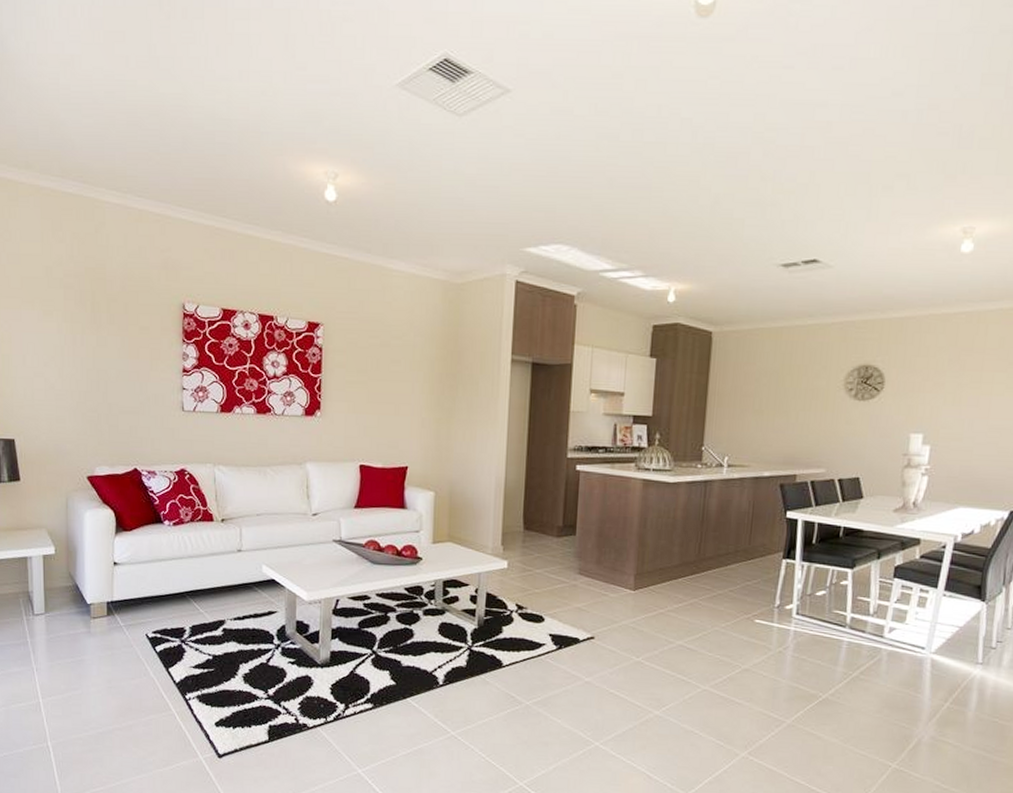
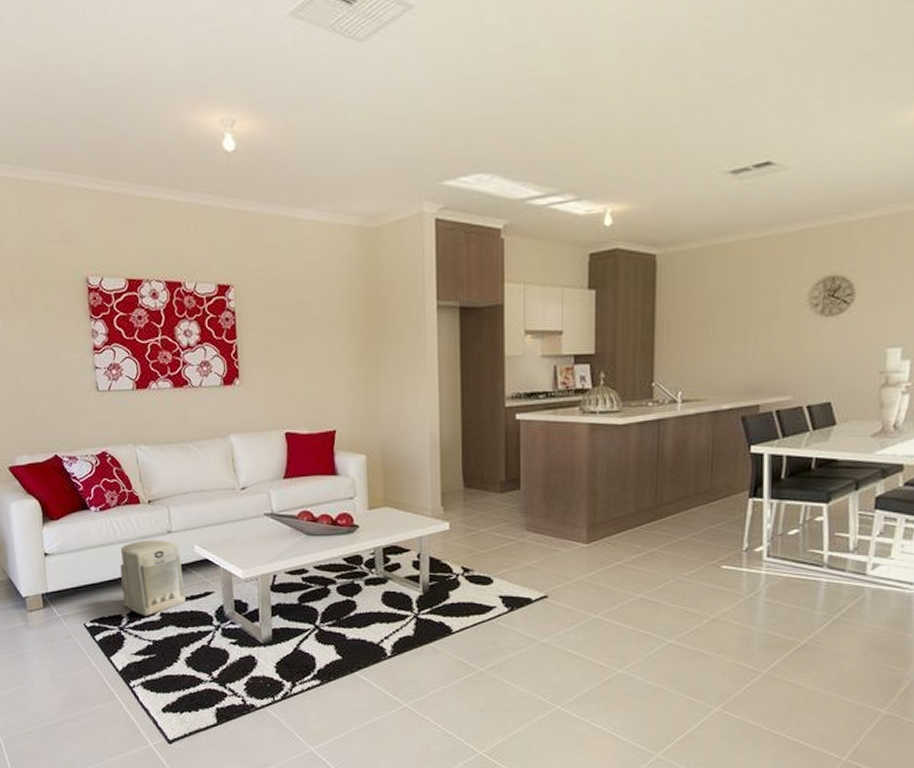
speaker: none [186,556,249,631] -> present [120,539,186,616]

